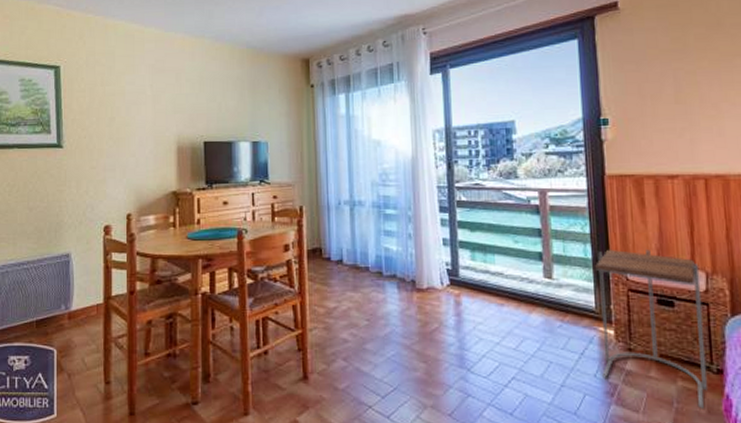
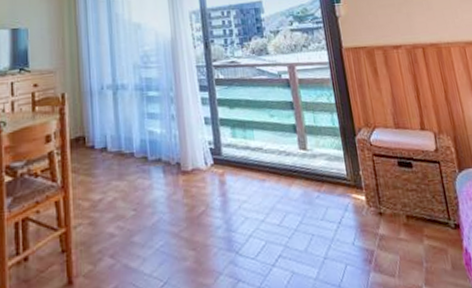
side table: present [595,249,709,409] -> none [343,115,450,266]

